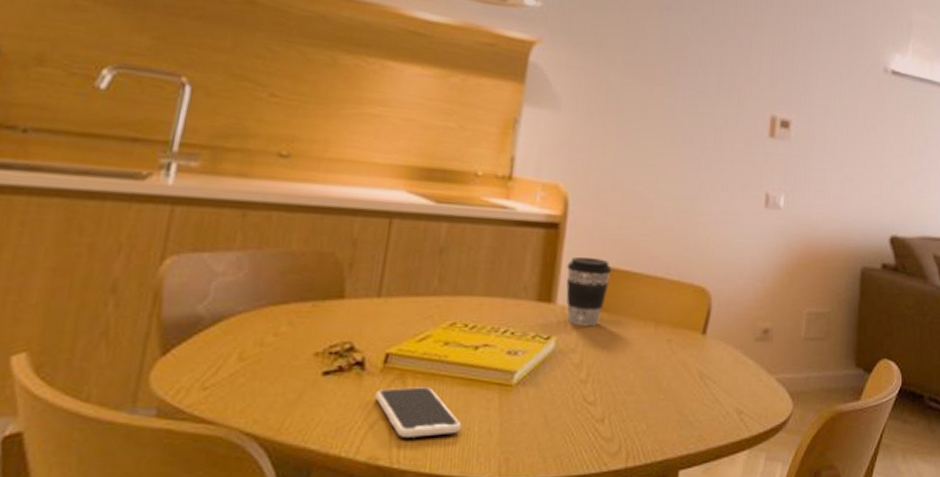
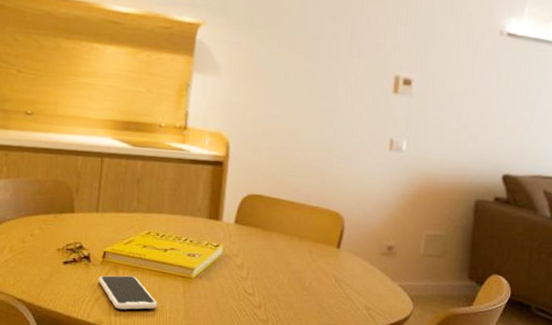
coffee cup: present [566,257,612,327] -> none [230,187,264,239]

